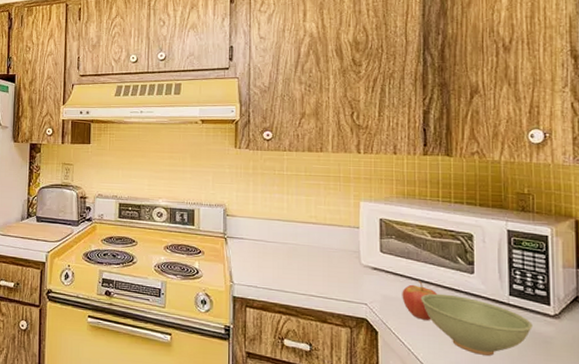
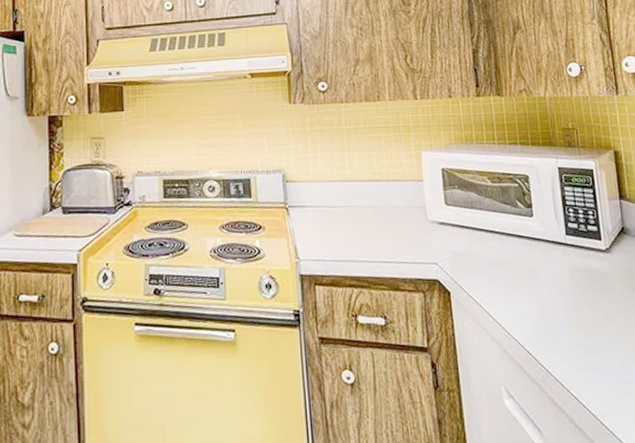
fruit: present [402,280,438,320] -> none [469,230,503,273]
bowl: present [420,293,533,356] -> none [487,241,589,301]

